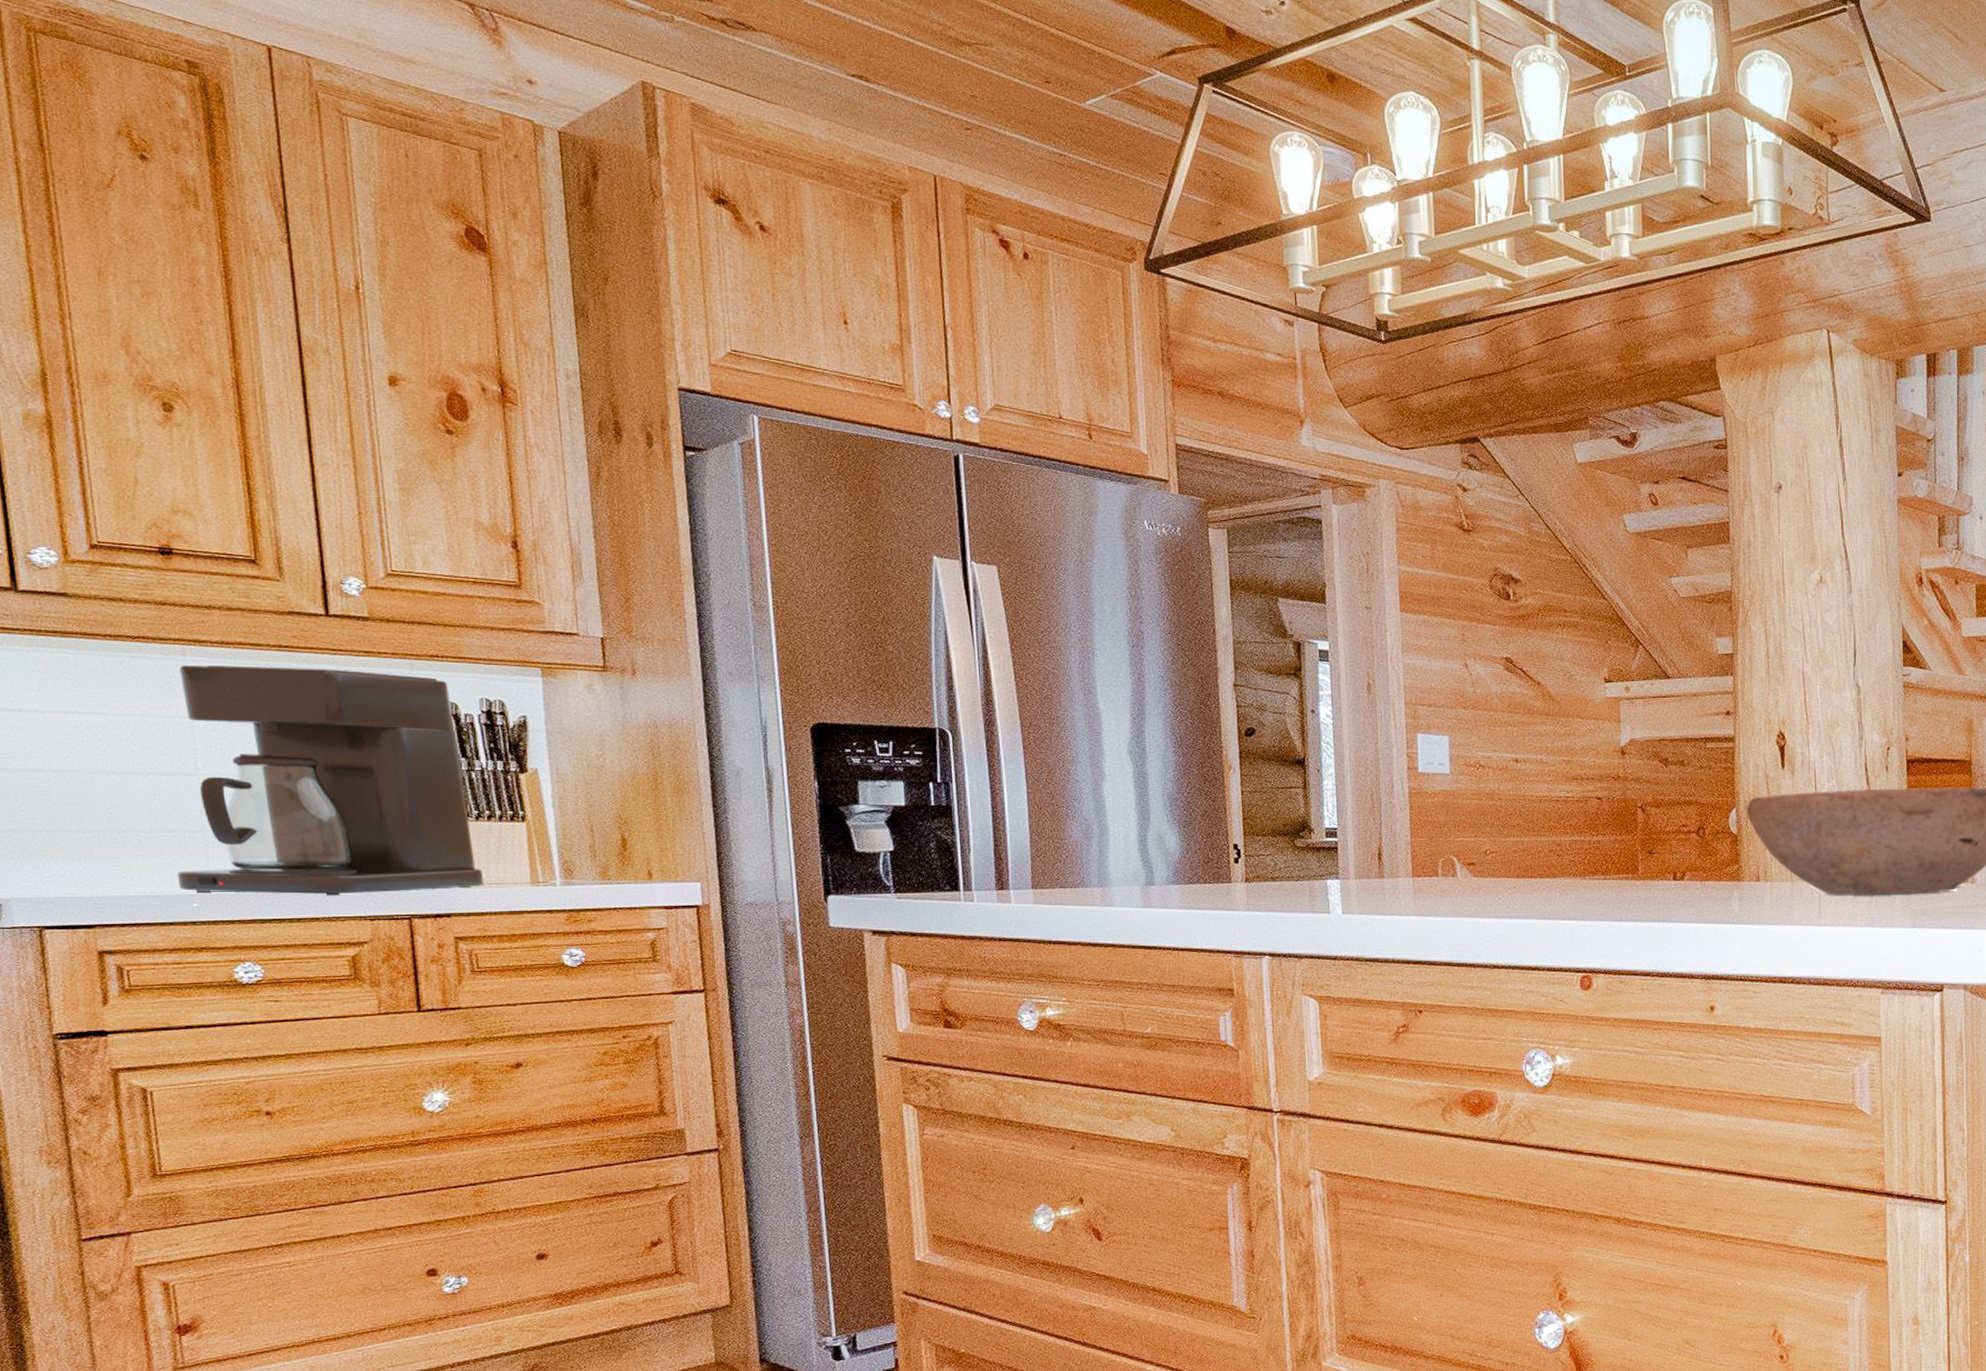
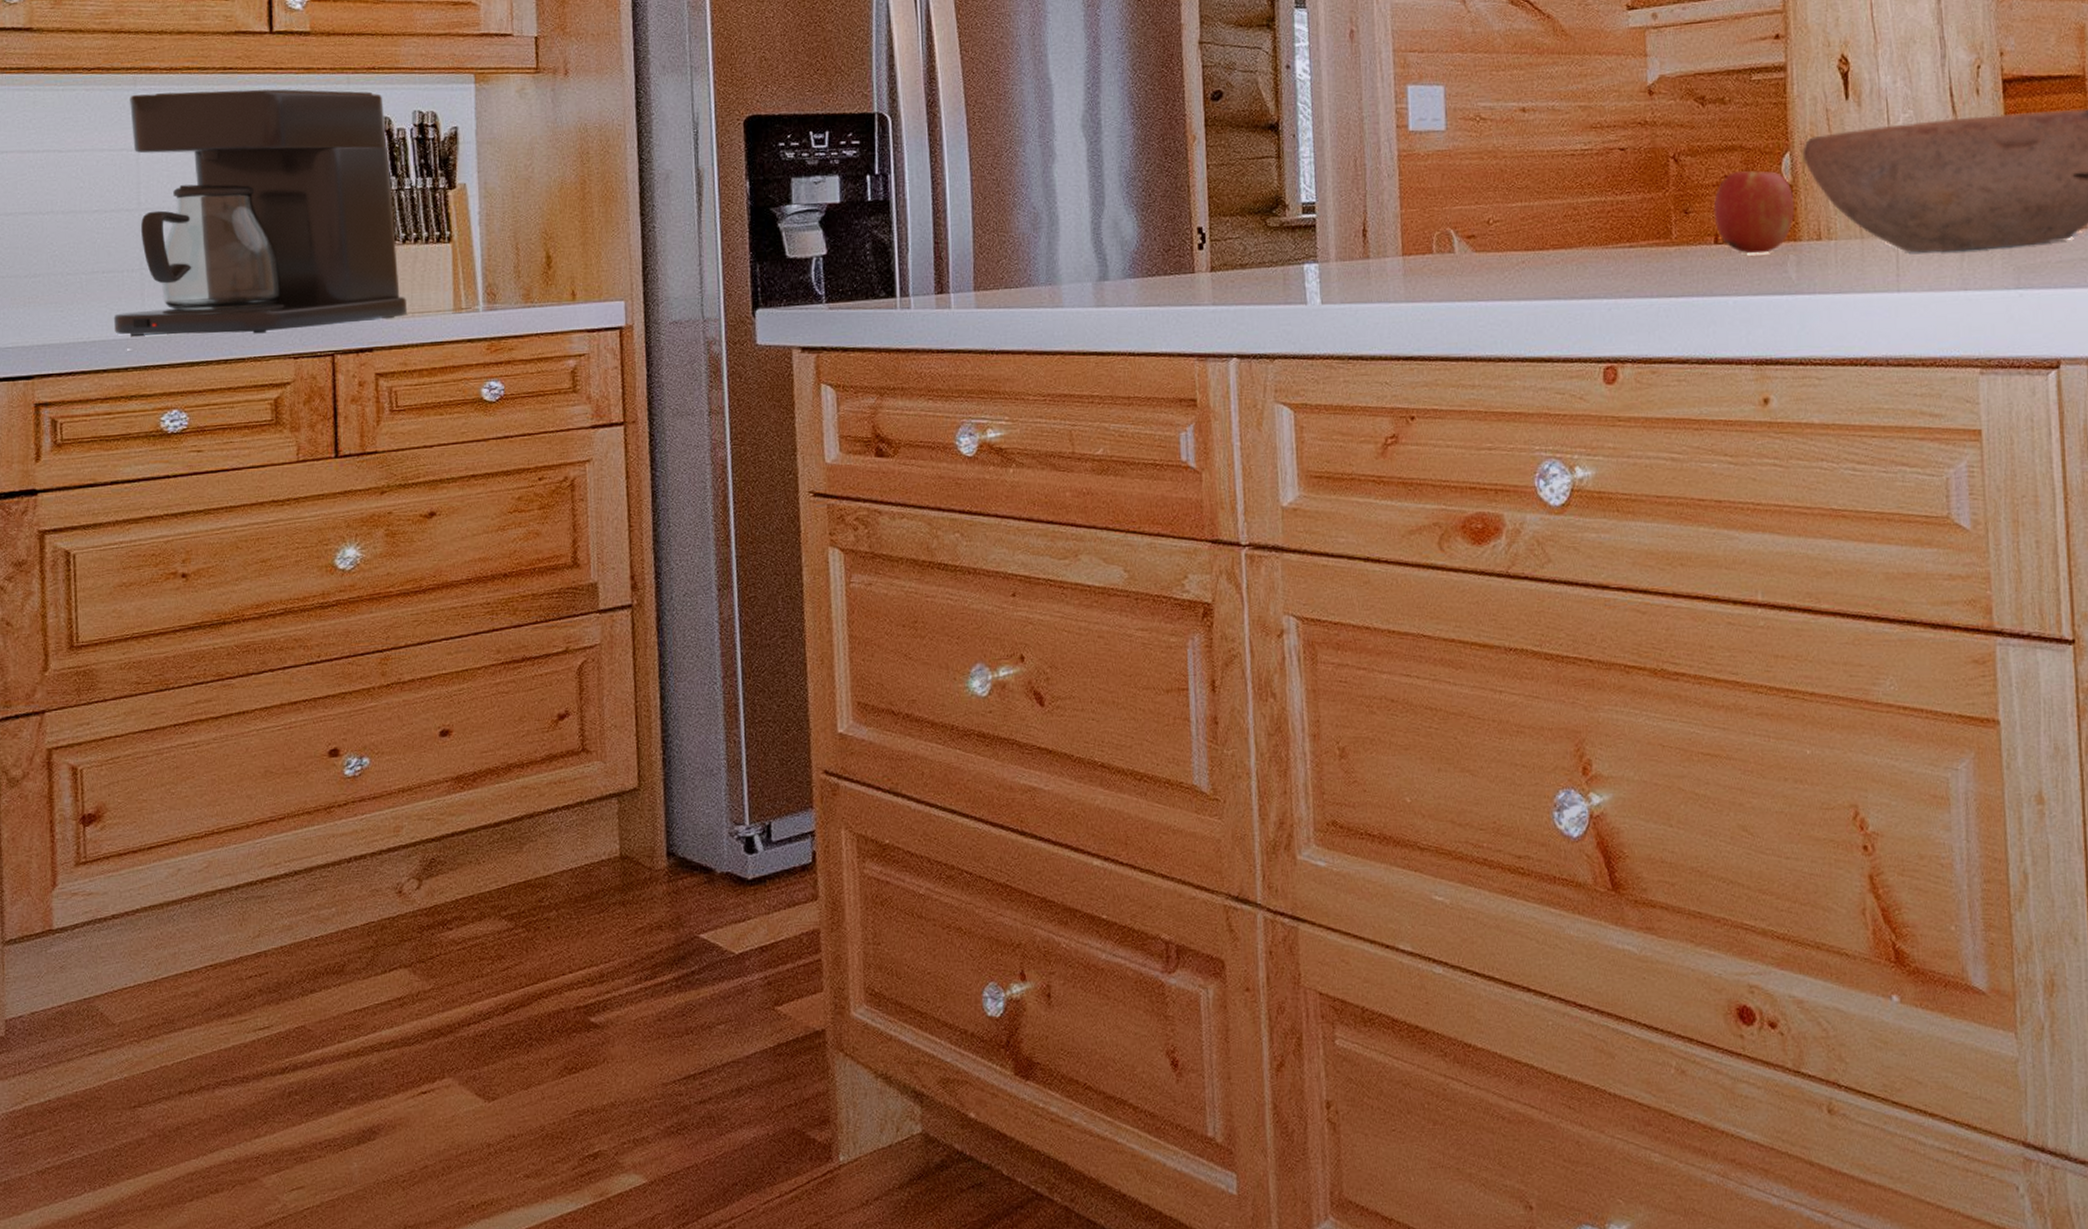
fruit: none [1673,821,1739,890] -> present [1713,170,1795,254]

